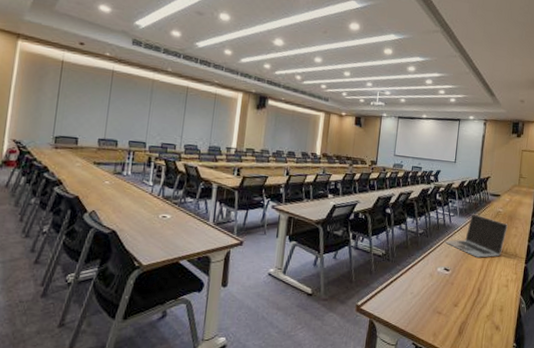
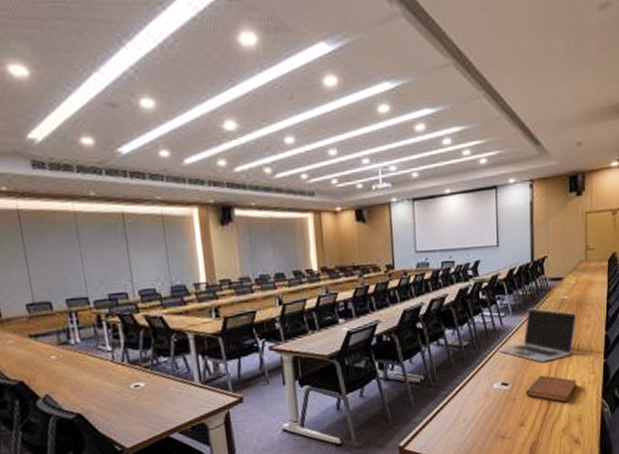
notebook: none [462,267,502,294] -> present [526,375,577,403]

